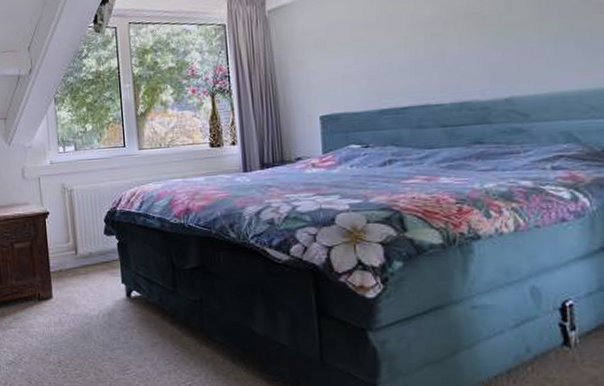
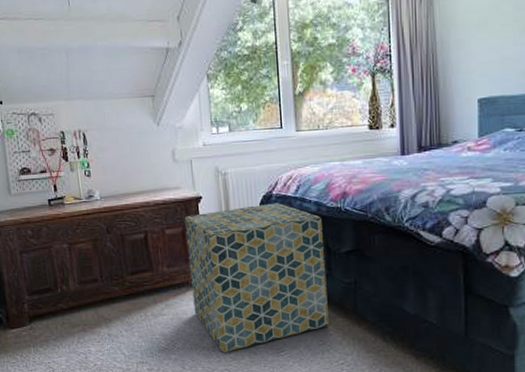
storage ottoman: none [32,219,175,368] -> present [184,203,329,352]

